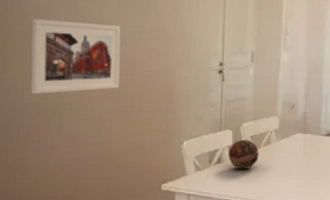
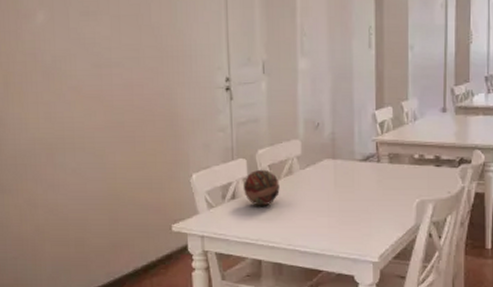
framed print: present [30,18,121,95] -> none [28,44,119,129]

